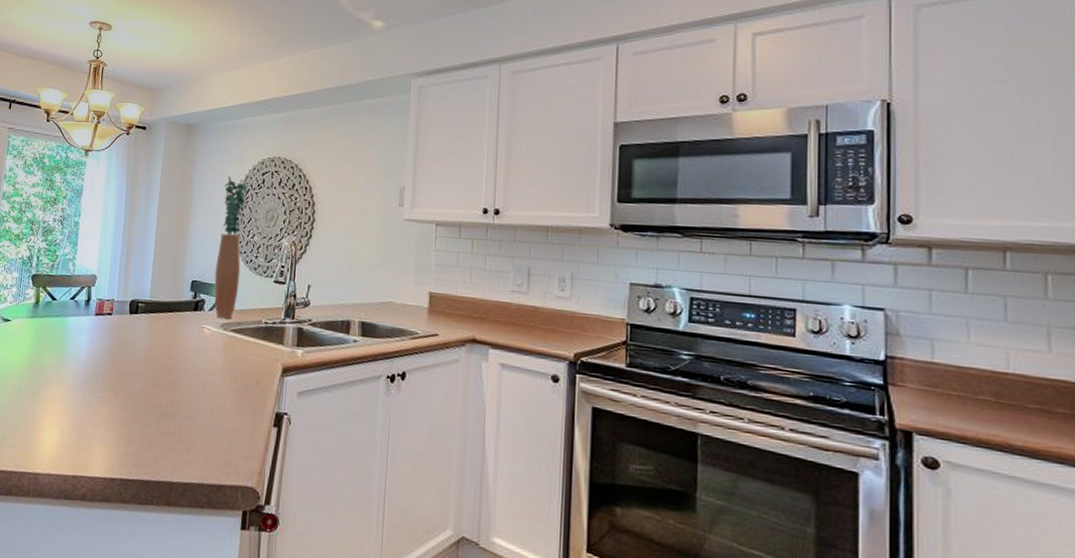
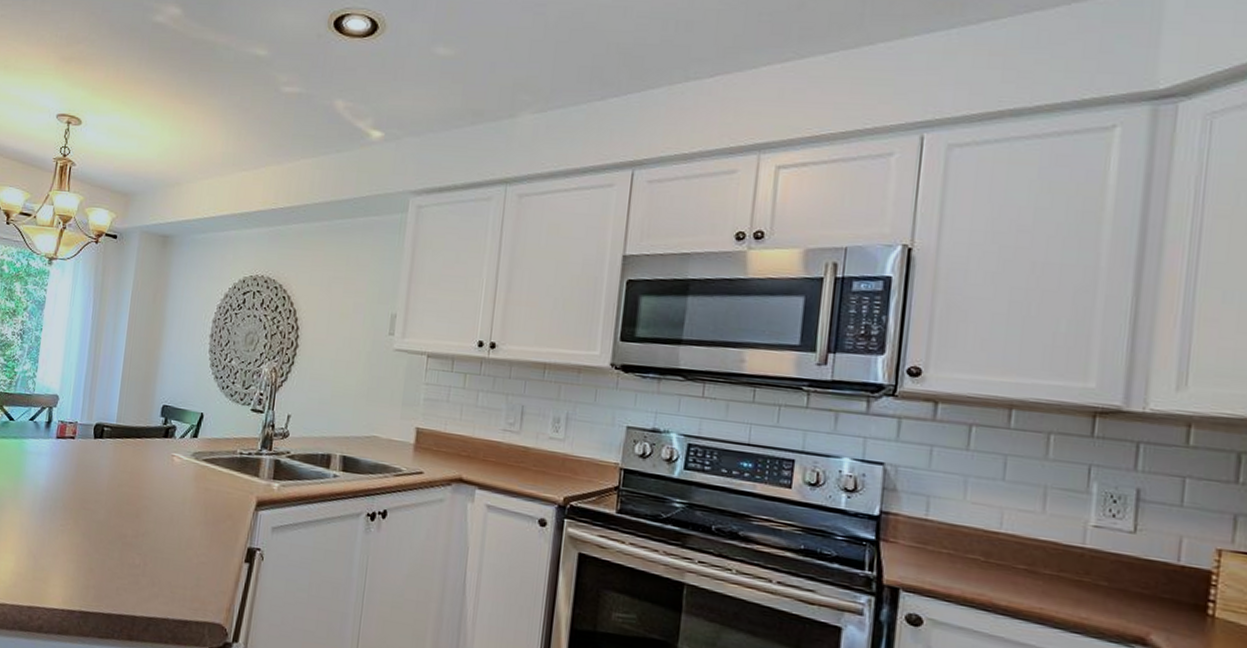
vase: present [214,176,249,320] -> none [186,294,228,448]

